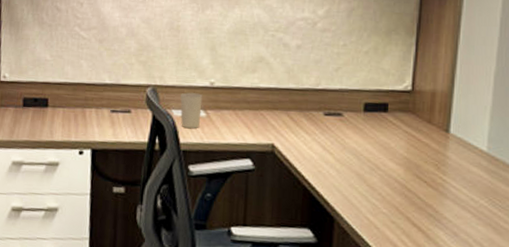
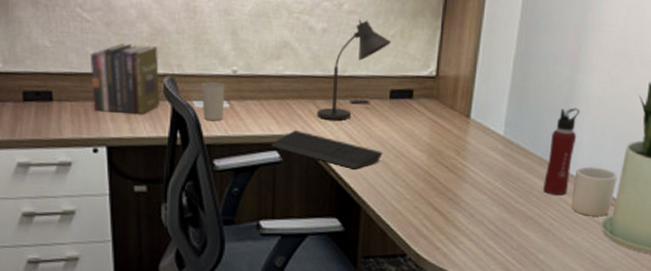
books: none [82,57,144,122] -> present [90,42,160,115]
keyboard: none [245,139,357,181] -> present [272,129,383,170]
desk lamp: none [289,37,365,132] -> present [316,19,392,121]

